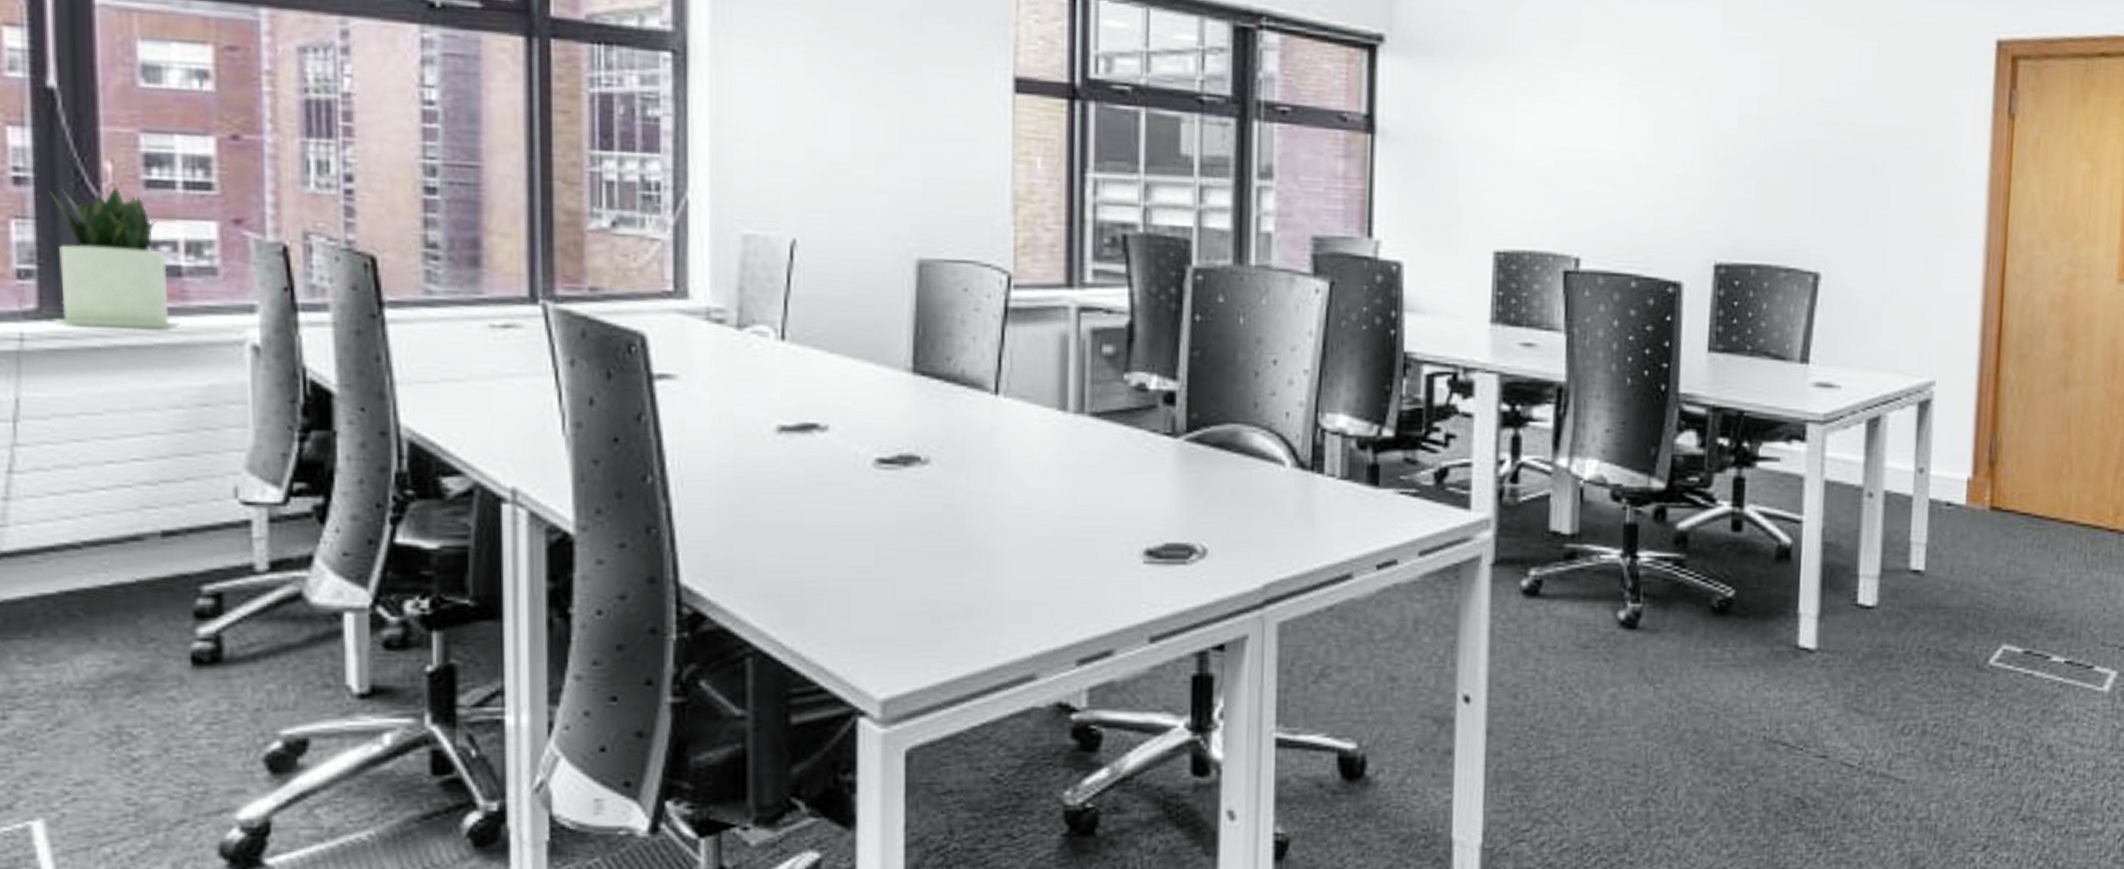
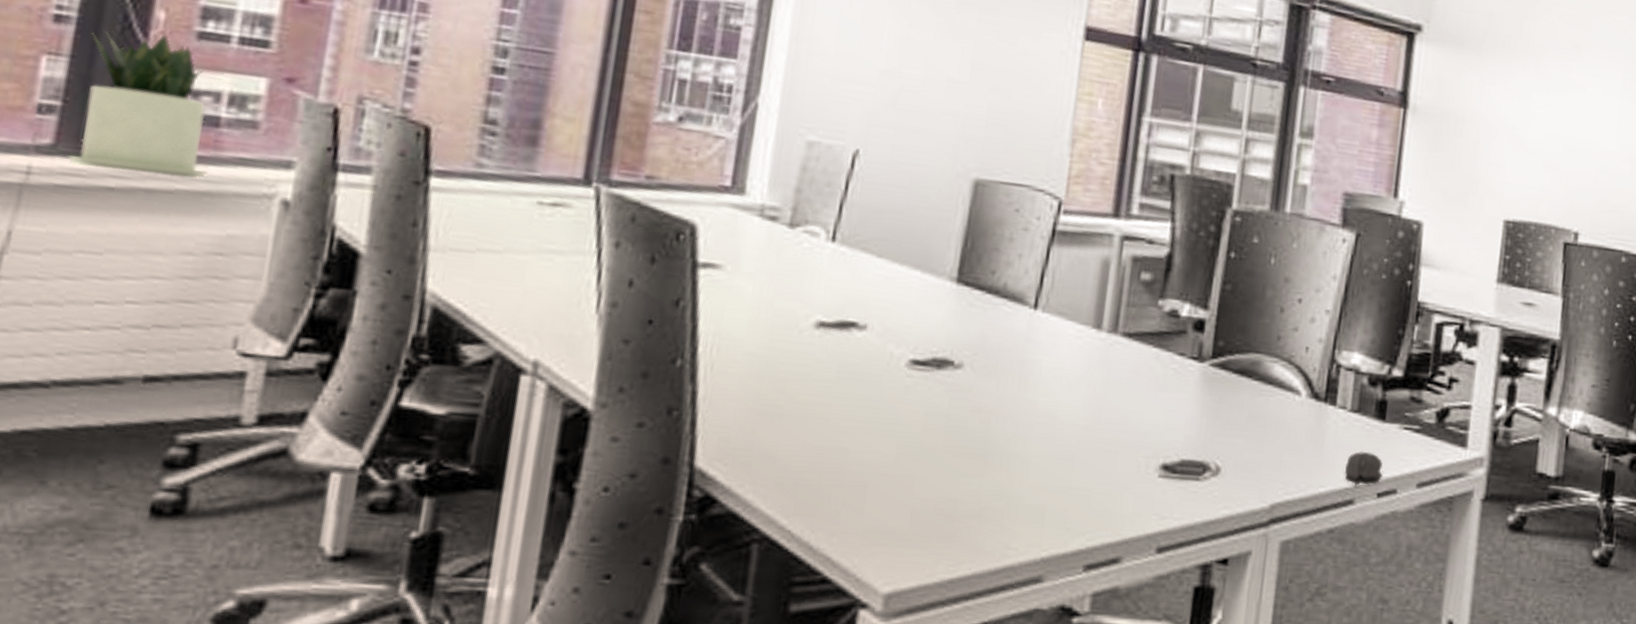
computer mouse: none [1339,521,1380,559] -> present [1345,451,1383,486]

